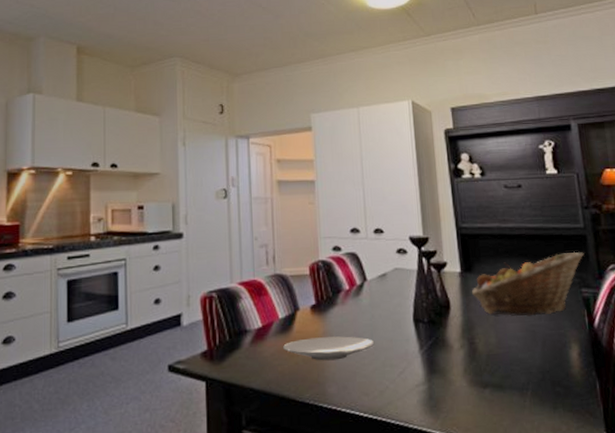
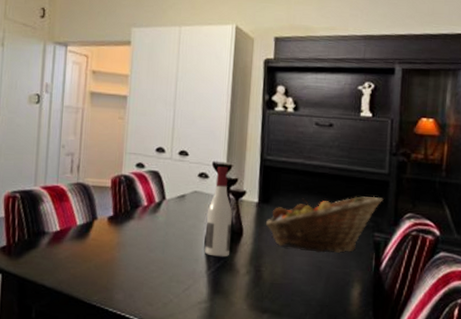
plate: present [282,336,375,361] -> none [77,246,165,270]
wine bottle: none [411,240,440,334] -> present [205,167,232,257]

